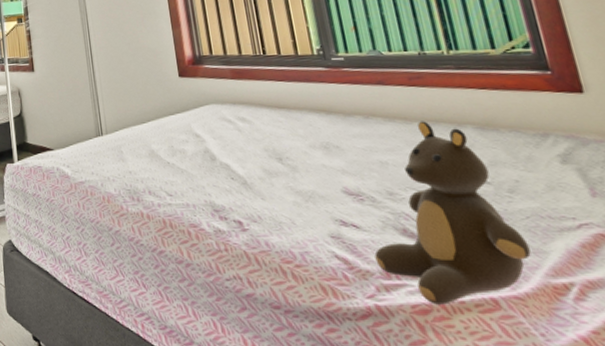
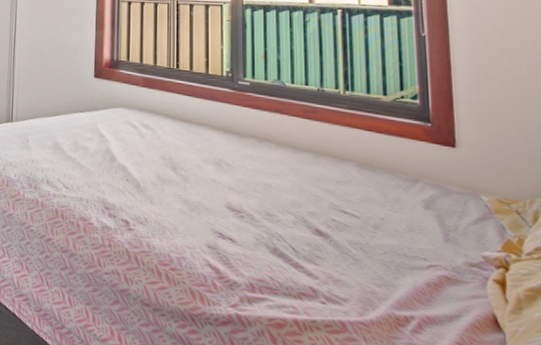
teddy bear: present [374,121,531,305] -> none [244,152,382,322]

